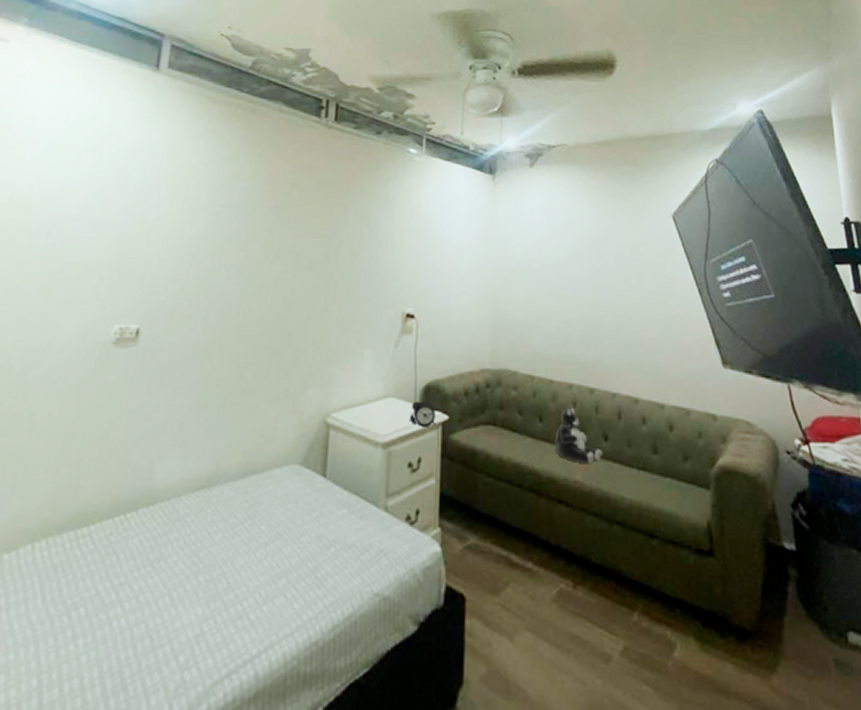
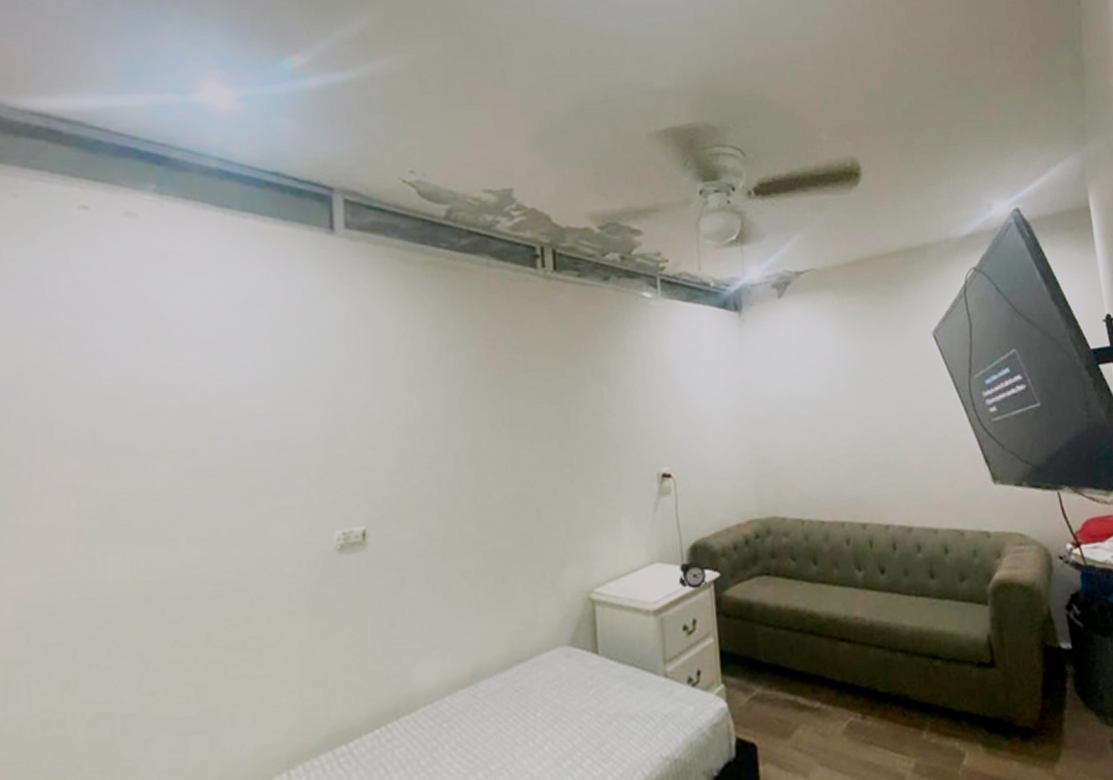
plush toy: present [554,407,604,465] -> none [831,545,881,600]

